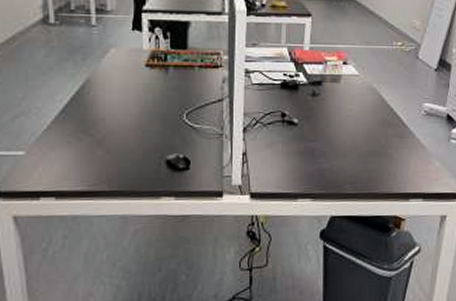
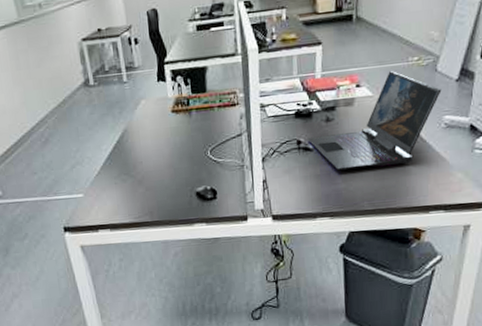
laptop: none [292,53,422,149] -> present [307,71,442,171]

